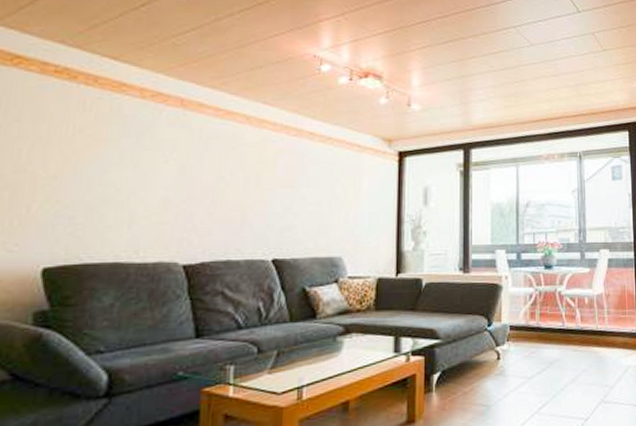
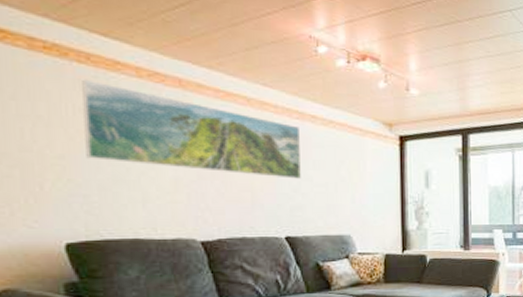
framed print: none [78,100,296,197] -> present [82,79,301,179]

